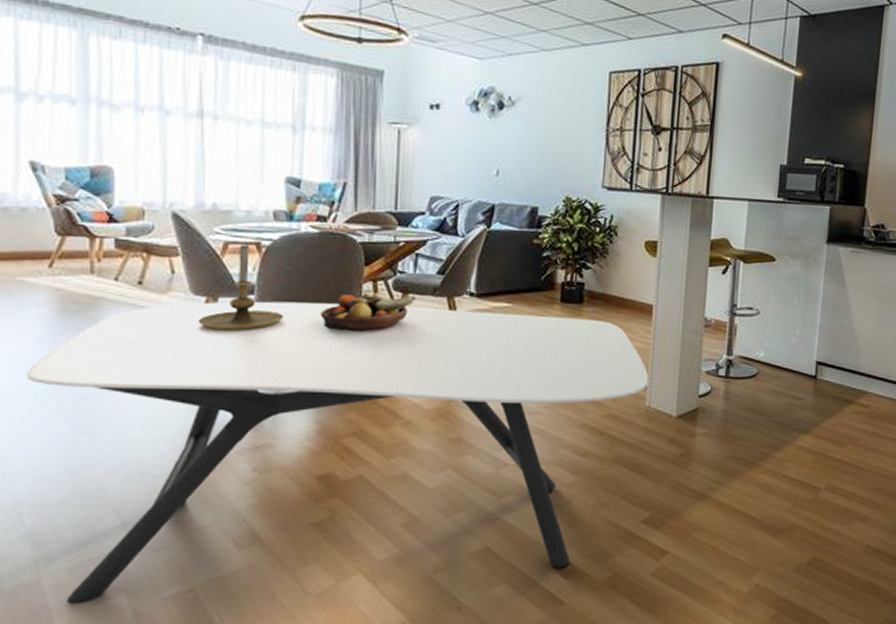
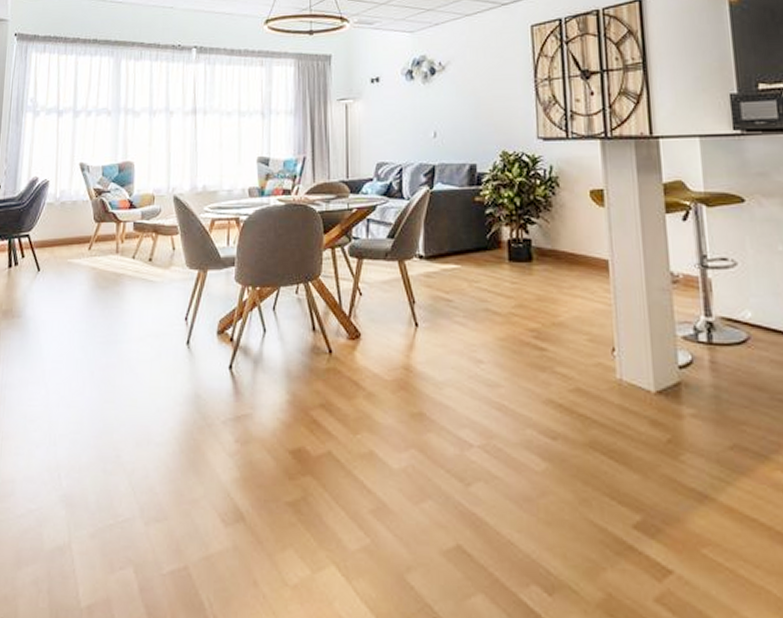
dining table: present [26,301,649,604] -> none [70,272,617,580]
candle holder: present [197,244,284,331] -> none [191,220,259,301]
fruit bowl: present [320,291,415,333] -> none [288,258,369,300]

